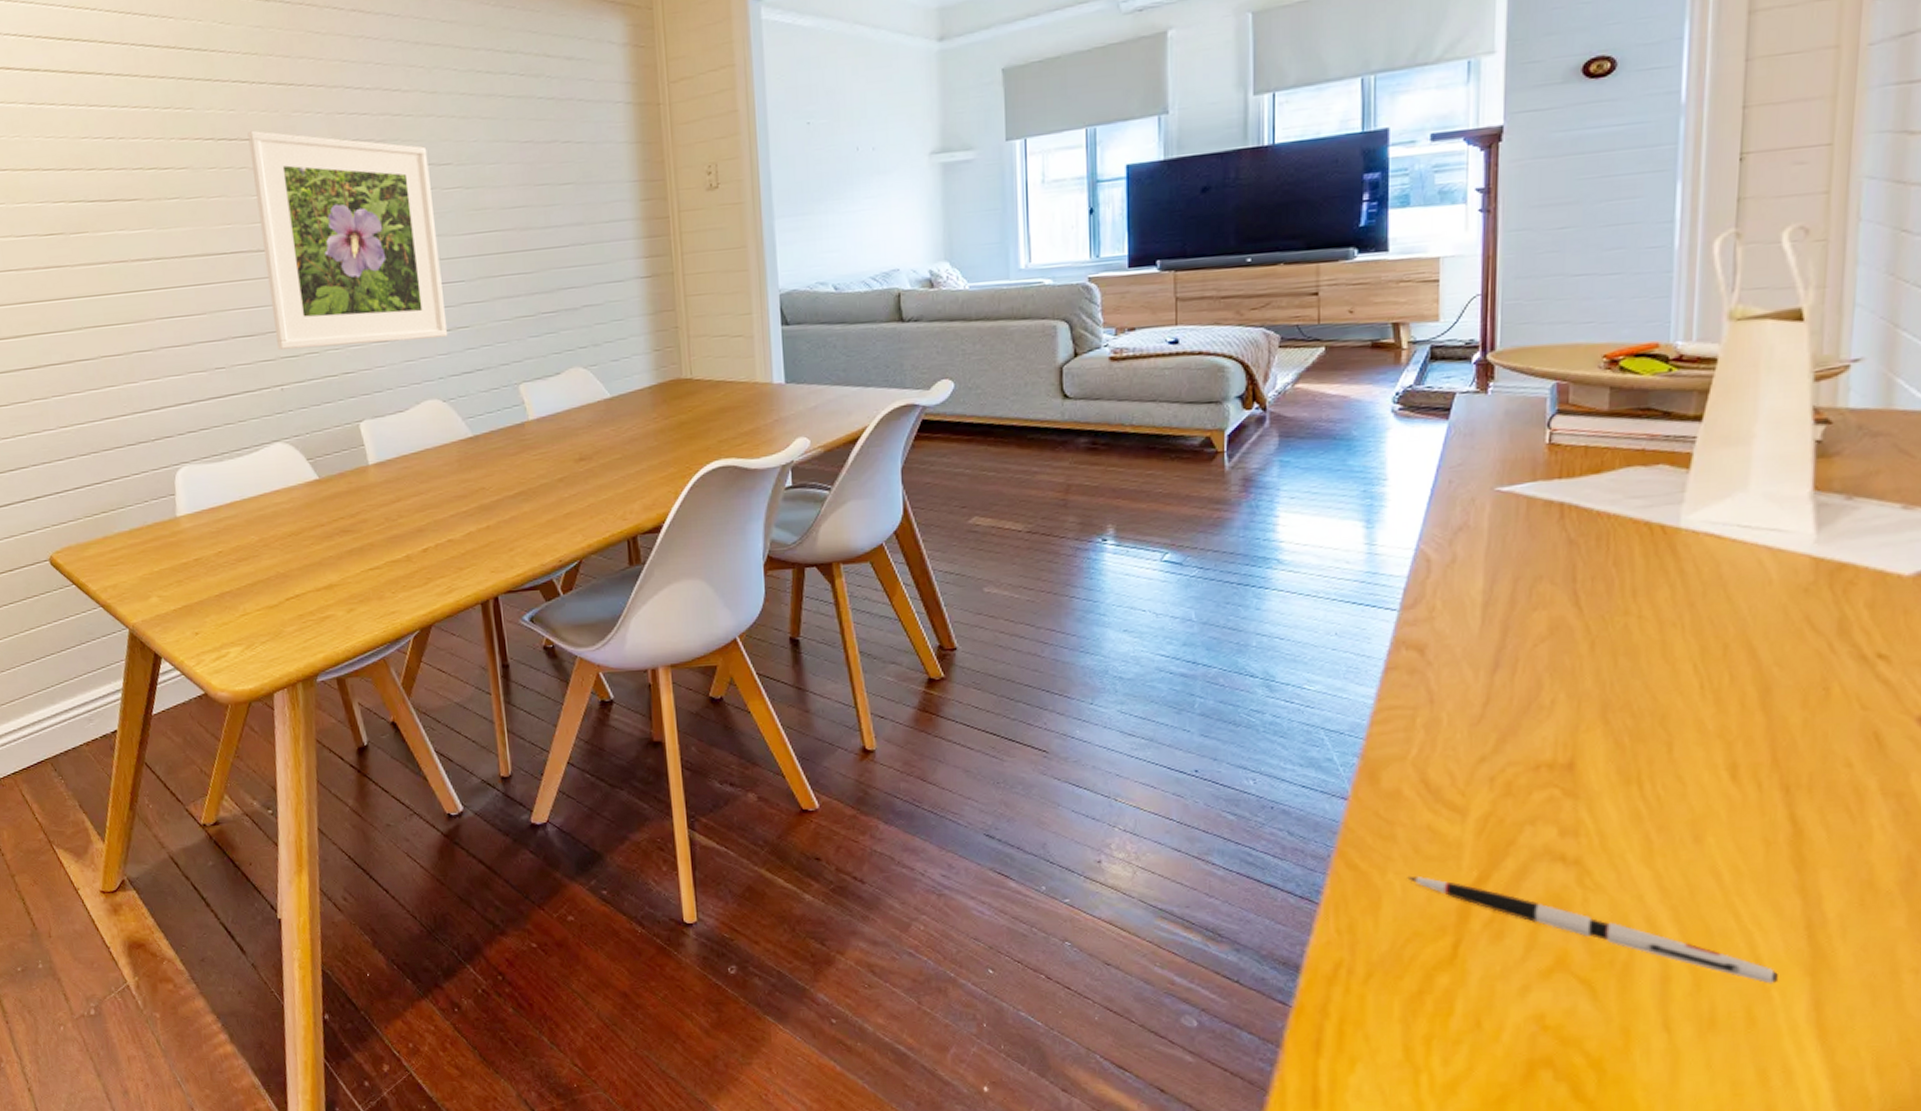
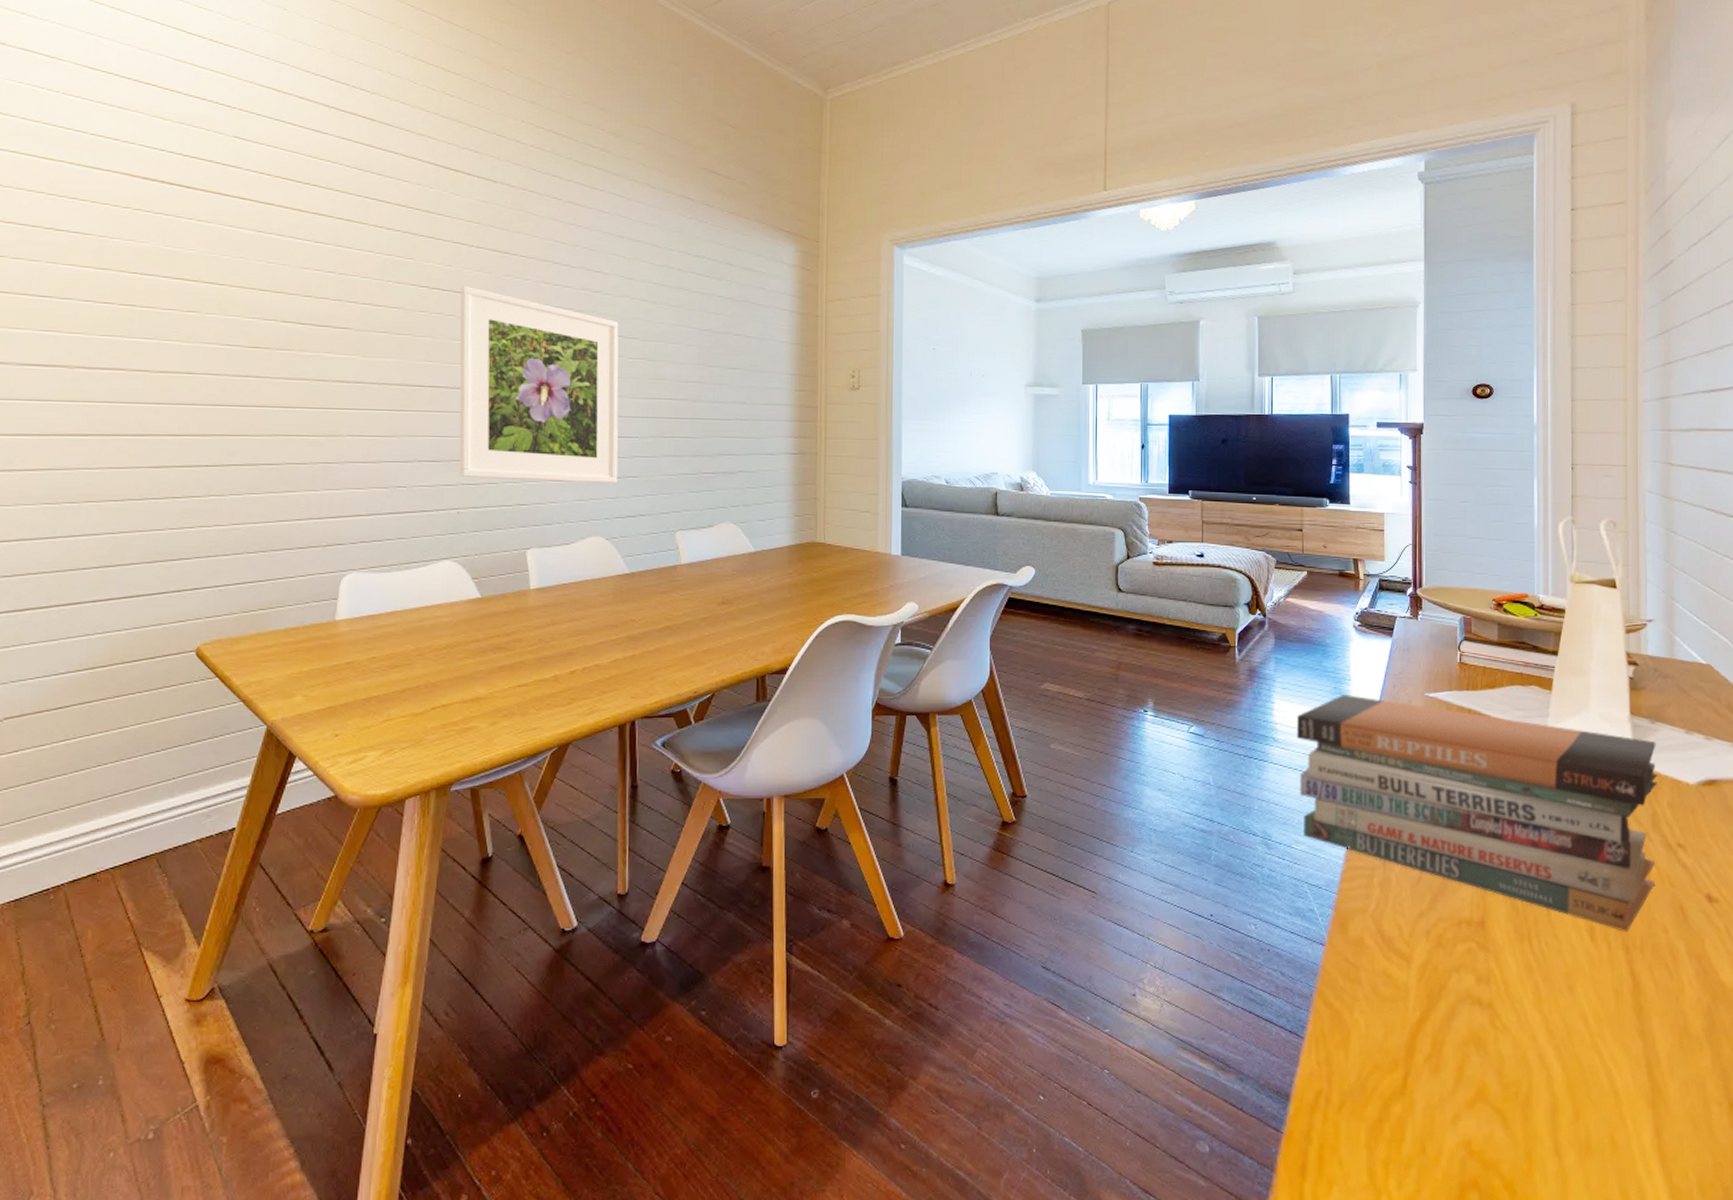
book stack: none [1309,498,1853,768] -> present [1296,695,1658,932]
pen: present [1407,877,1778,984] -> none [1369,1015,1630,1114]

